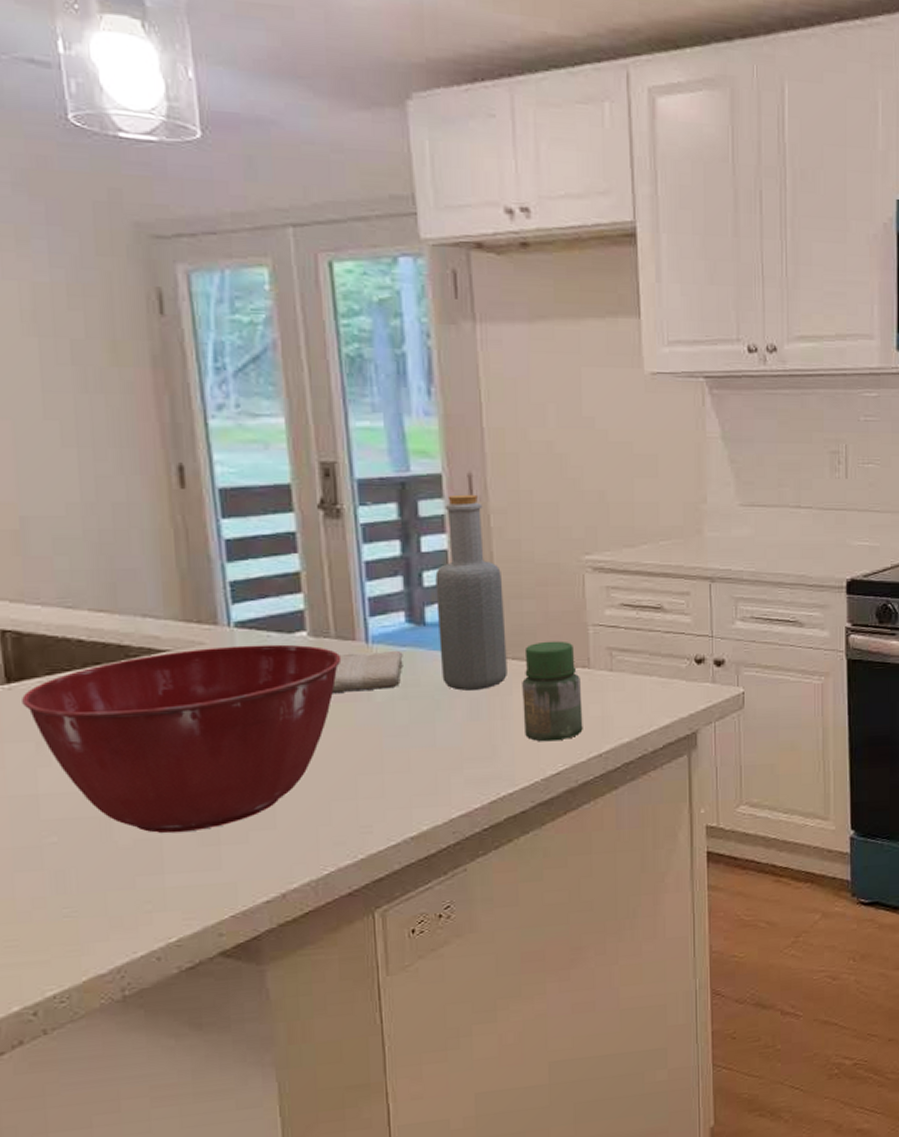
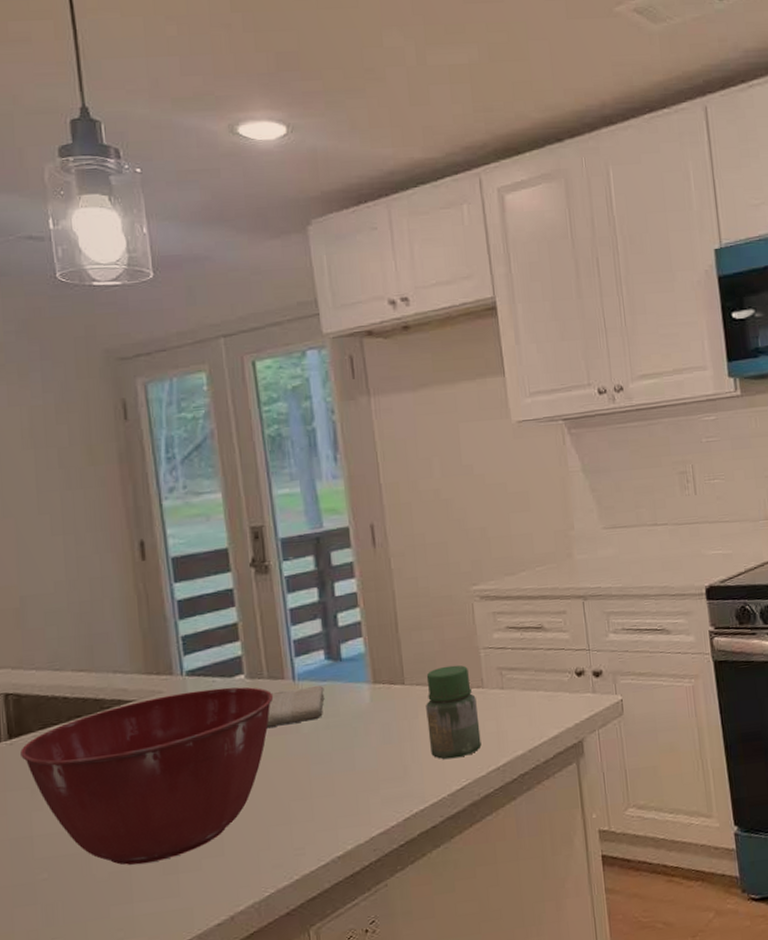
bottle: present [435,494,507,691] -> none [347,541,413,718]

